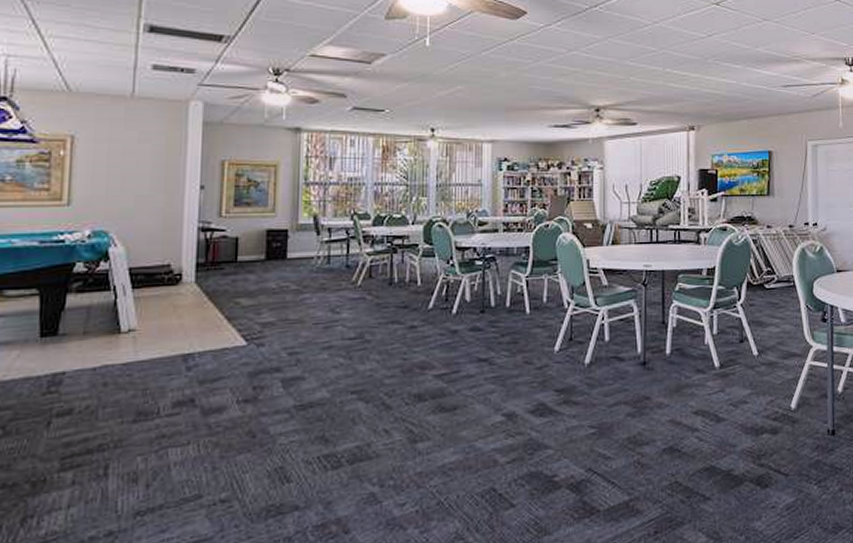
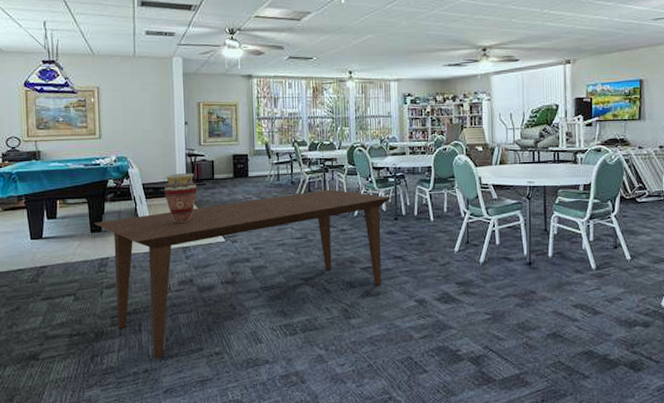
dining table: none [45,275,478,516] -> present [93,189,392,359]
vase: none [161,254,212,321] -> present [164,173,198,223]

